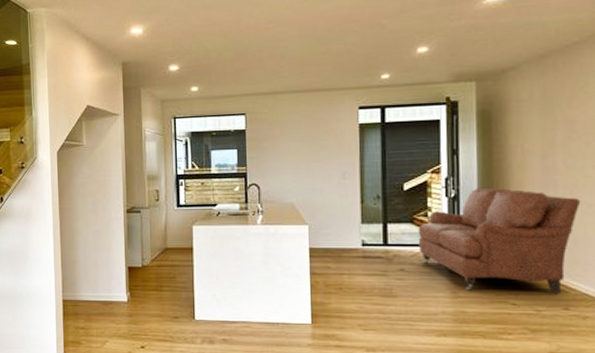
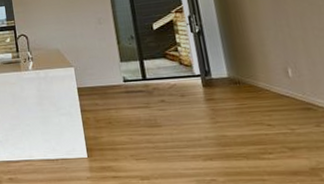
sofa: present [418,187,581,293] -> none [171,21,312,116]

